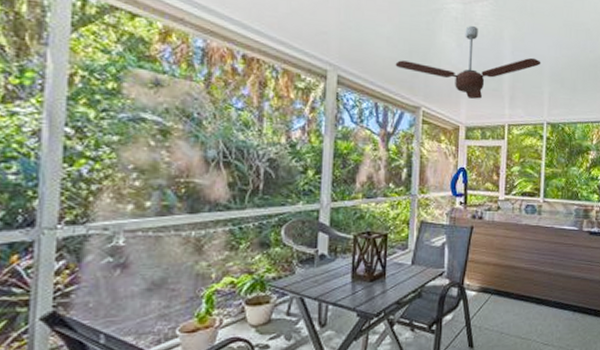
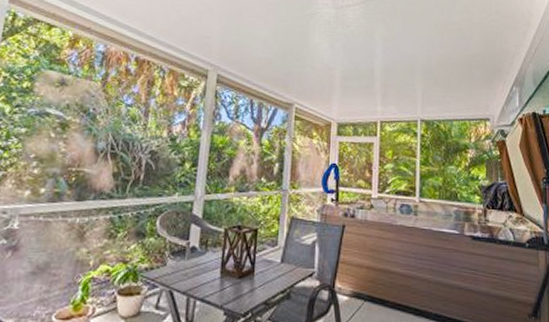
ceiling fan: present [395,25,541,99] -> none [270,27,413,96]

